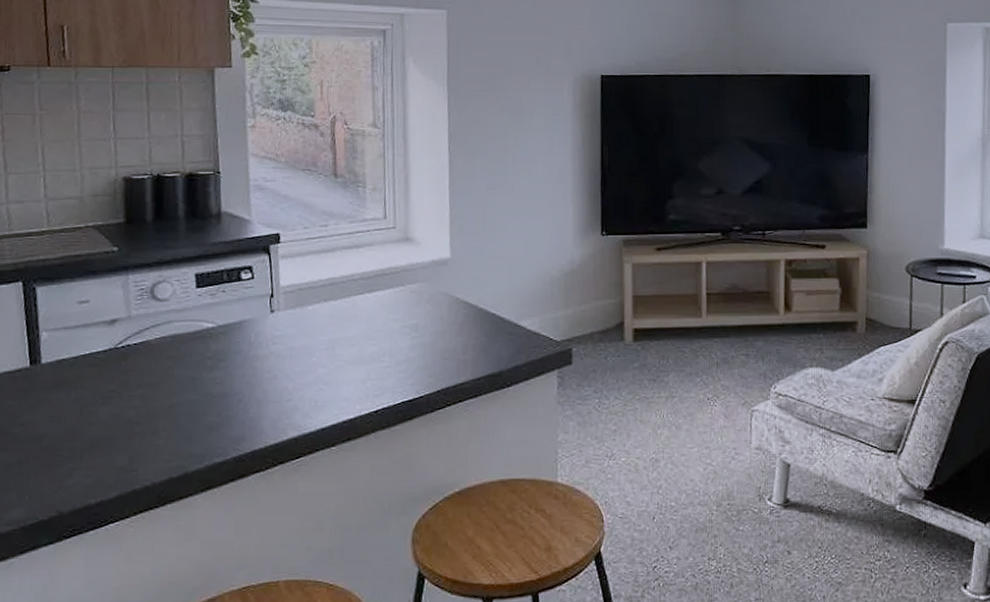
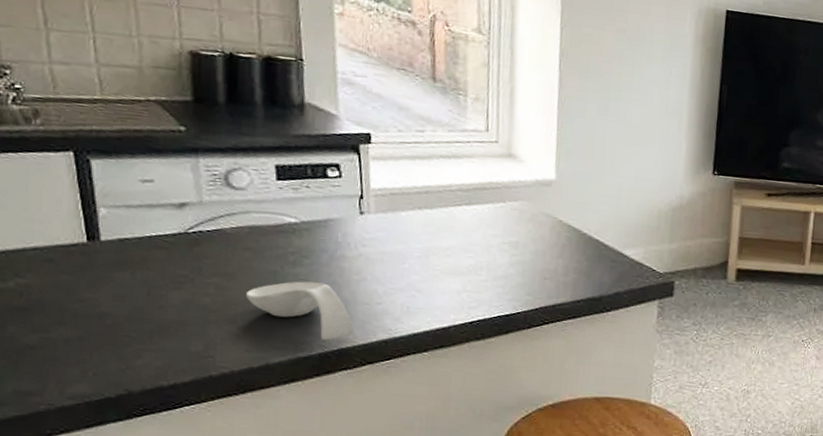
spoon rest: none [167,385,267,444] -> present [245,281,355,341]

